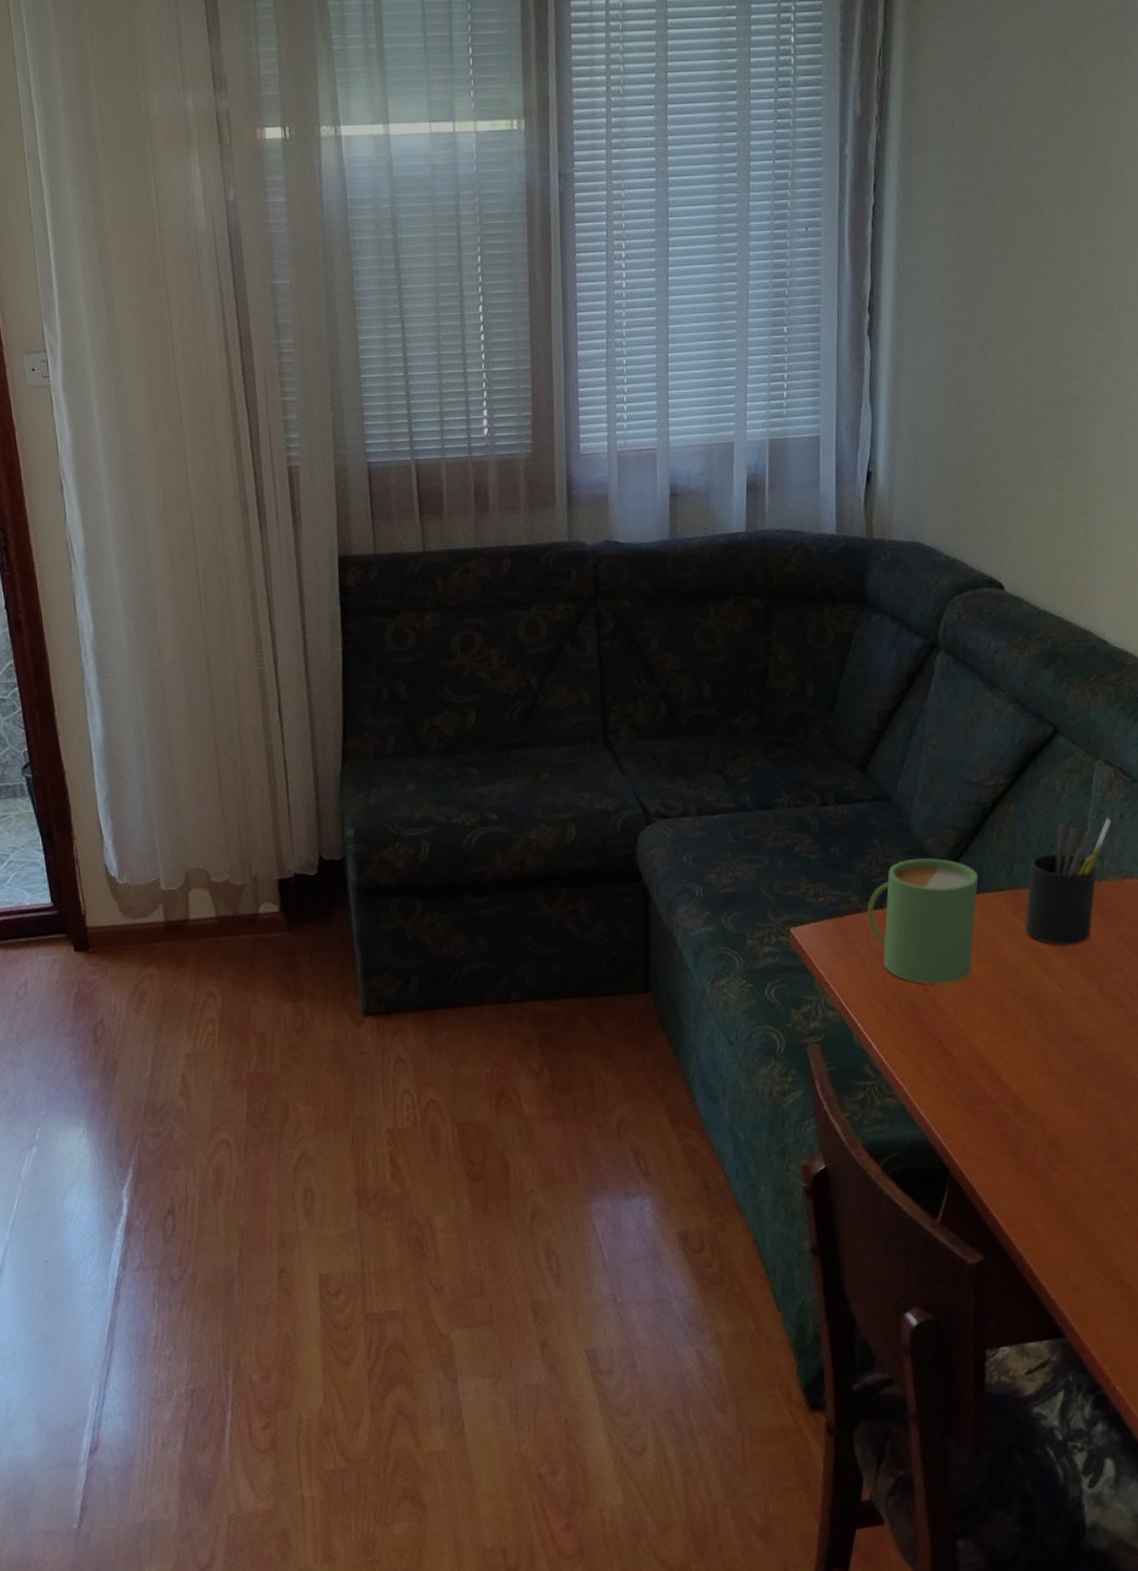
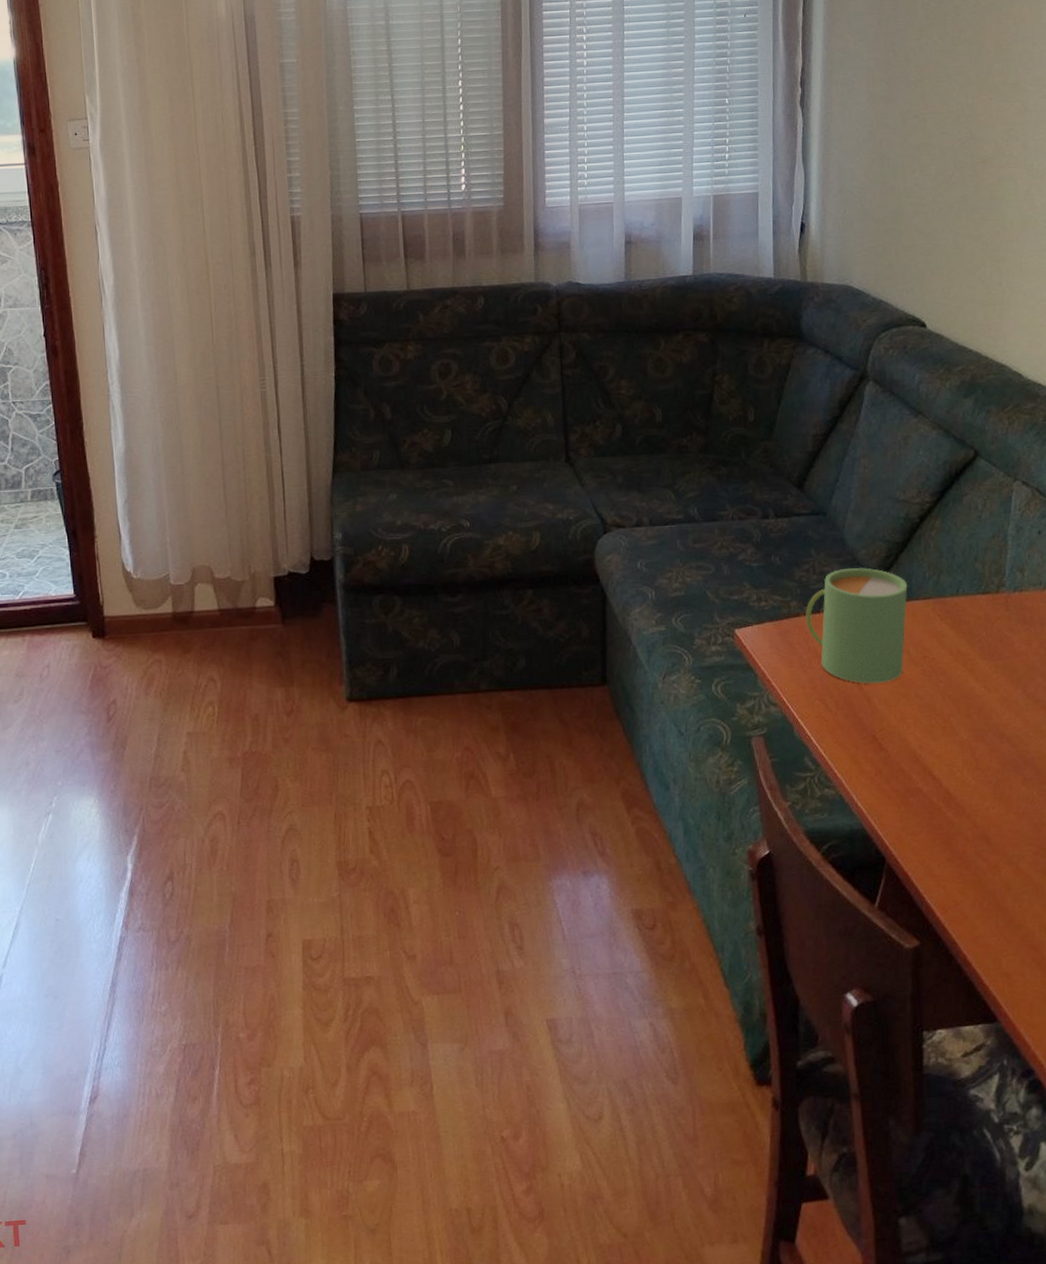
pen holder: present [1025,818,1112,945] -> none [952,534,1030,650]

